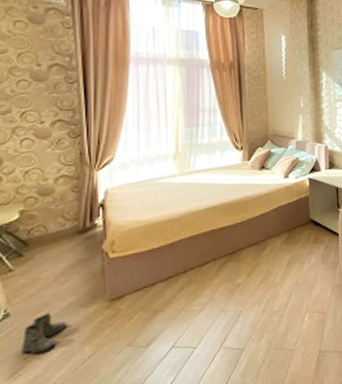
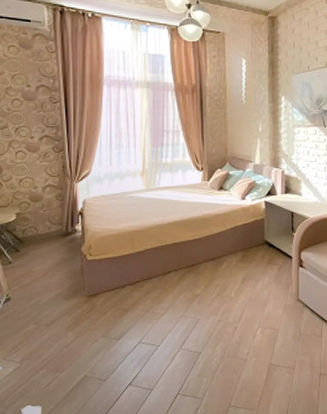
boots: present [21,312,67,355] -> none [20,300,54,334]

